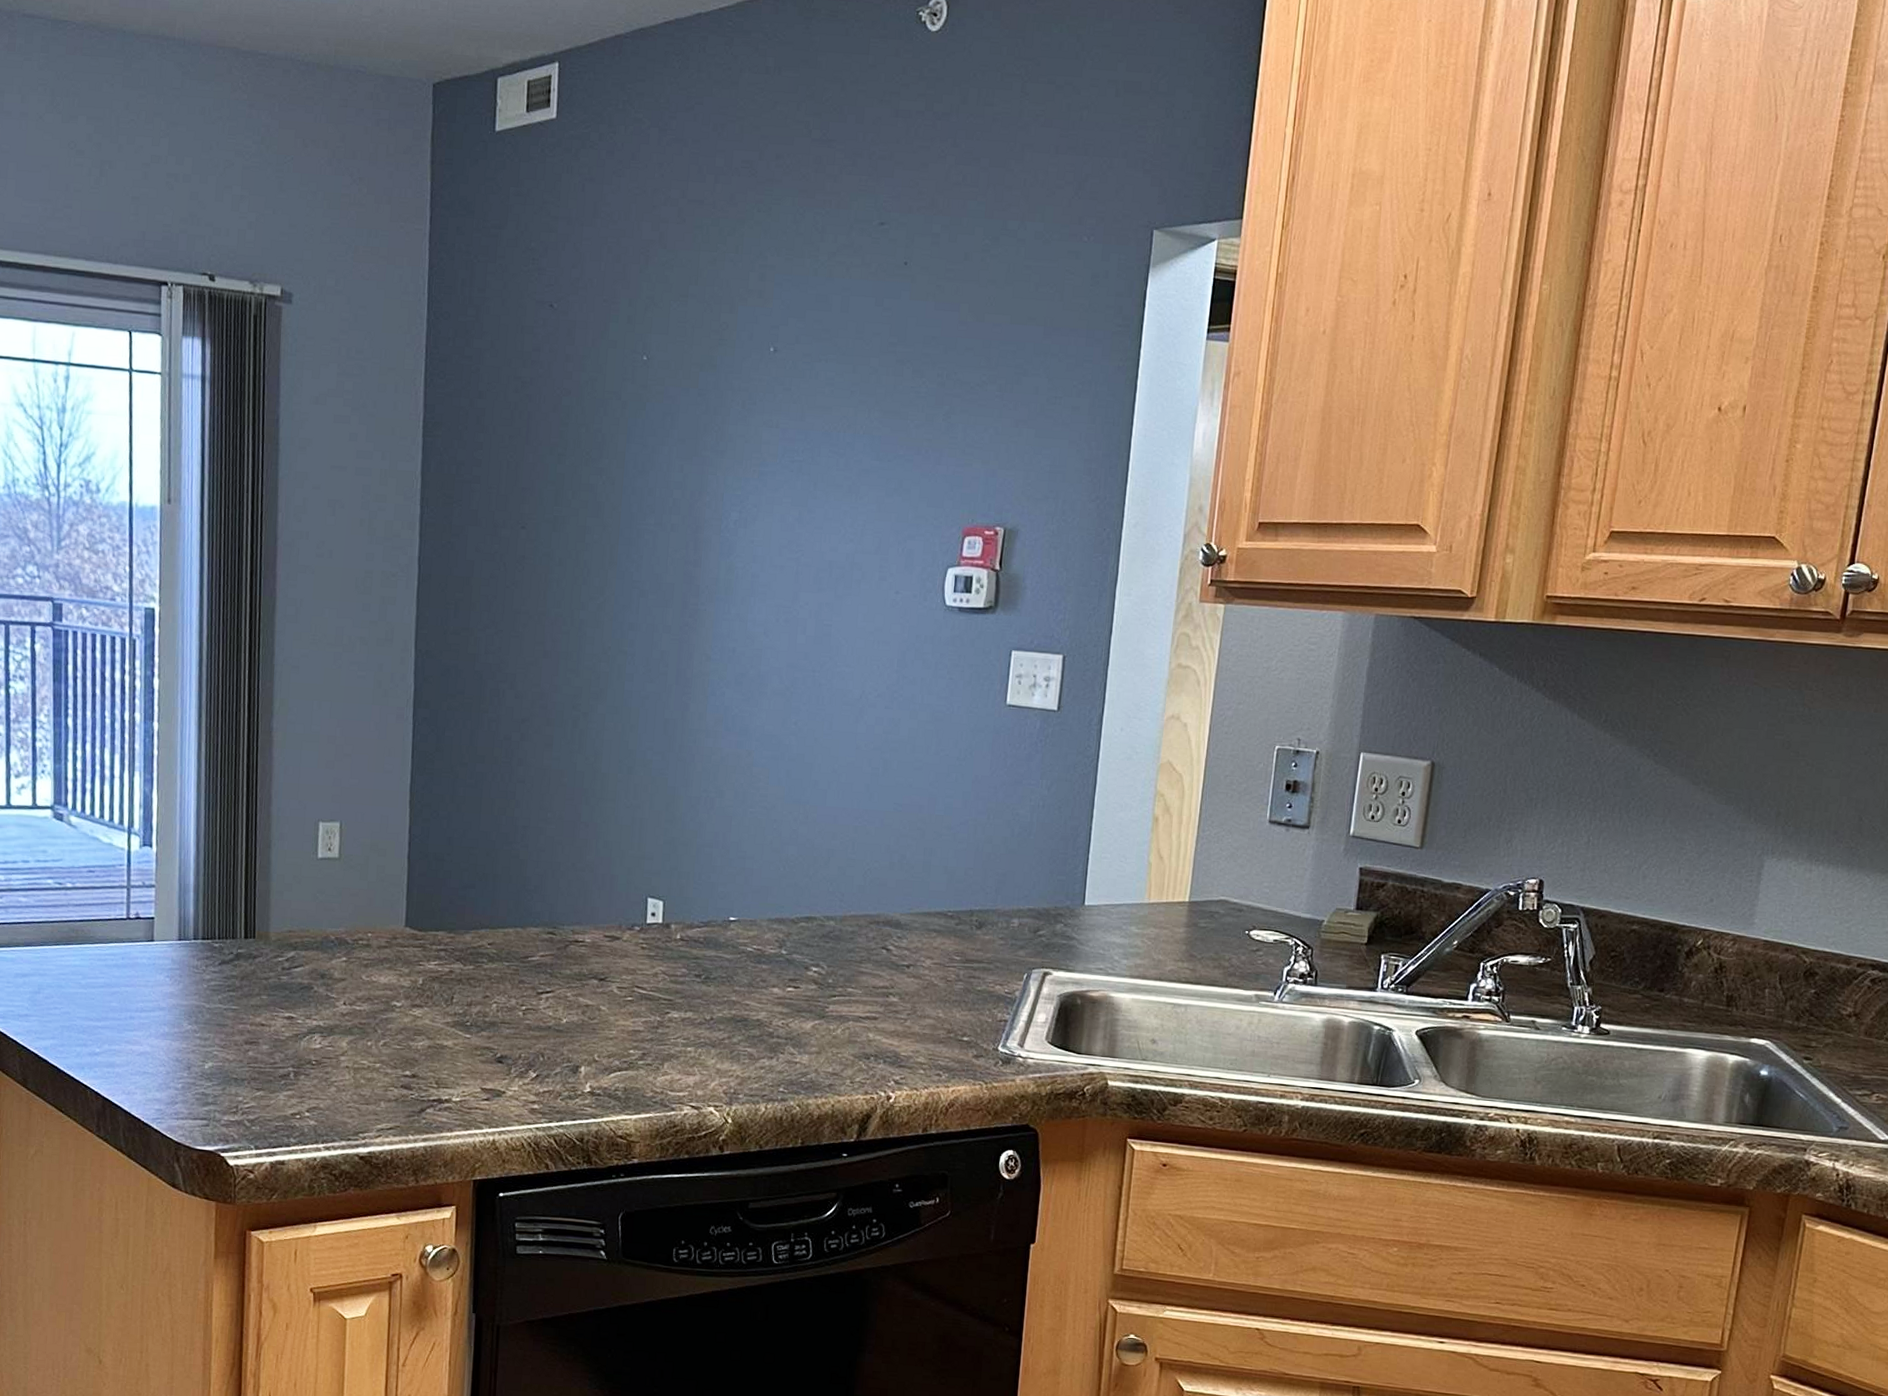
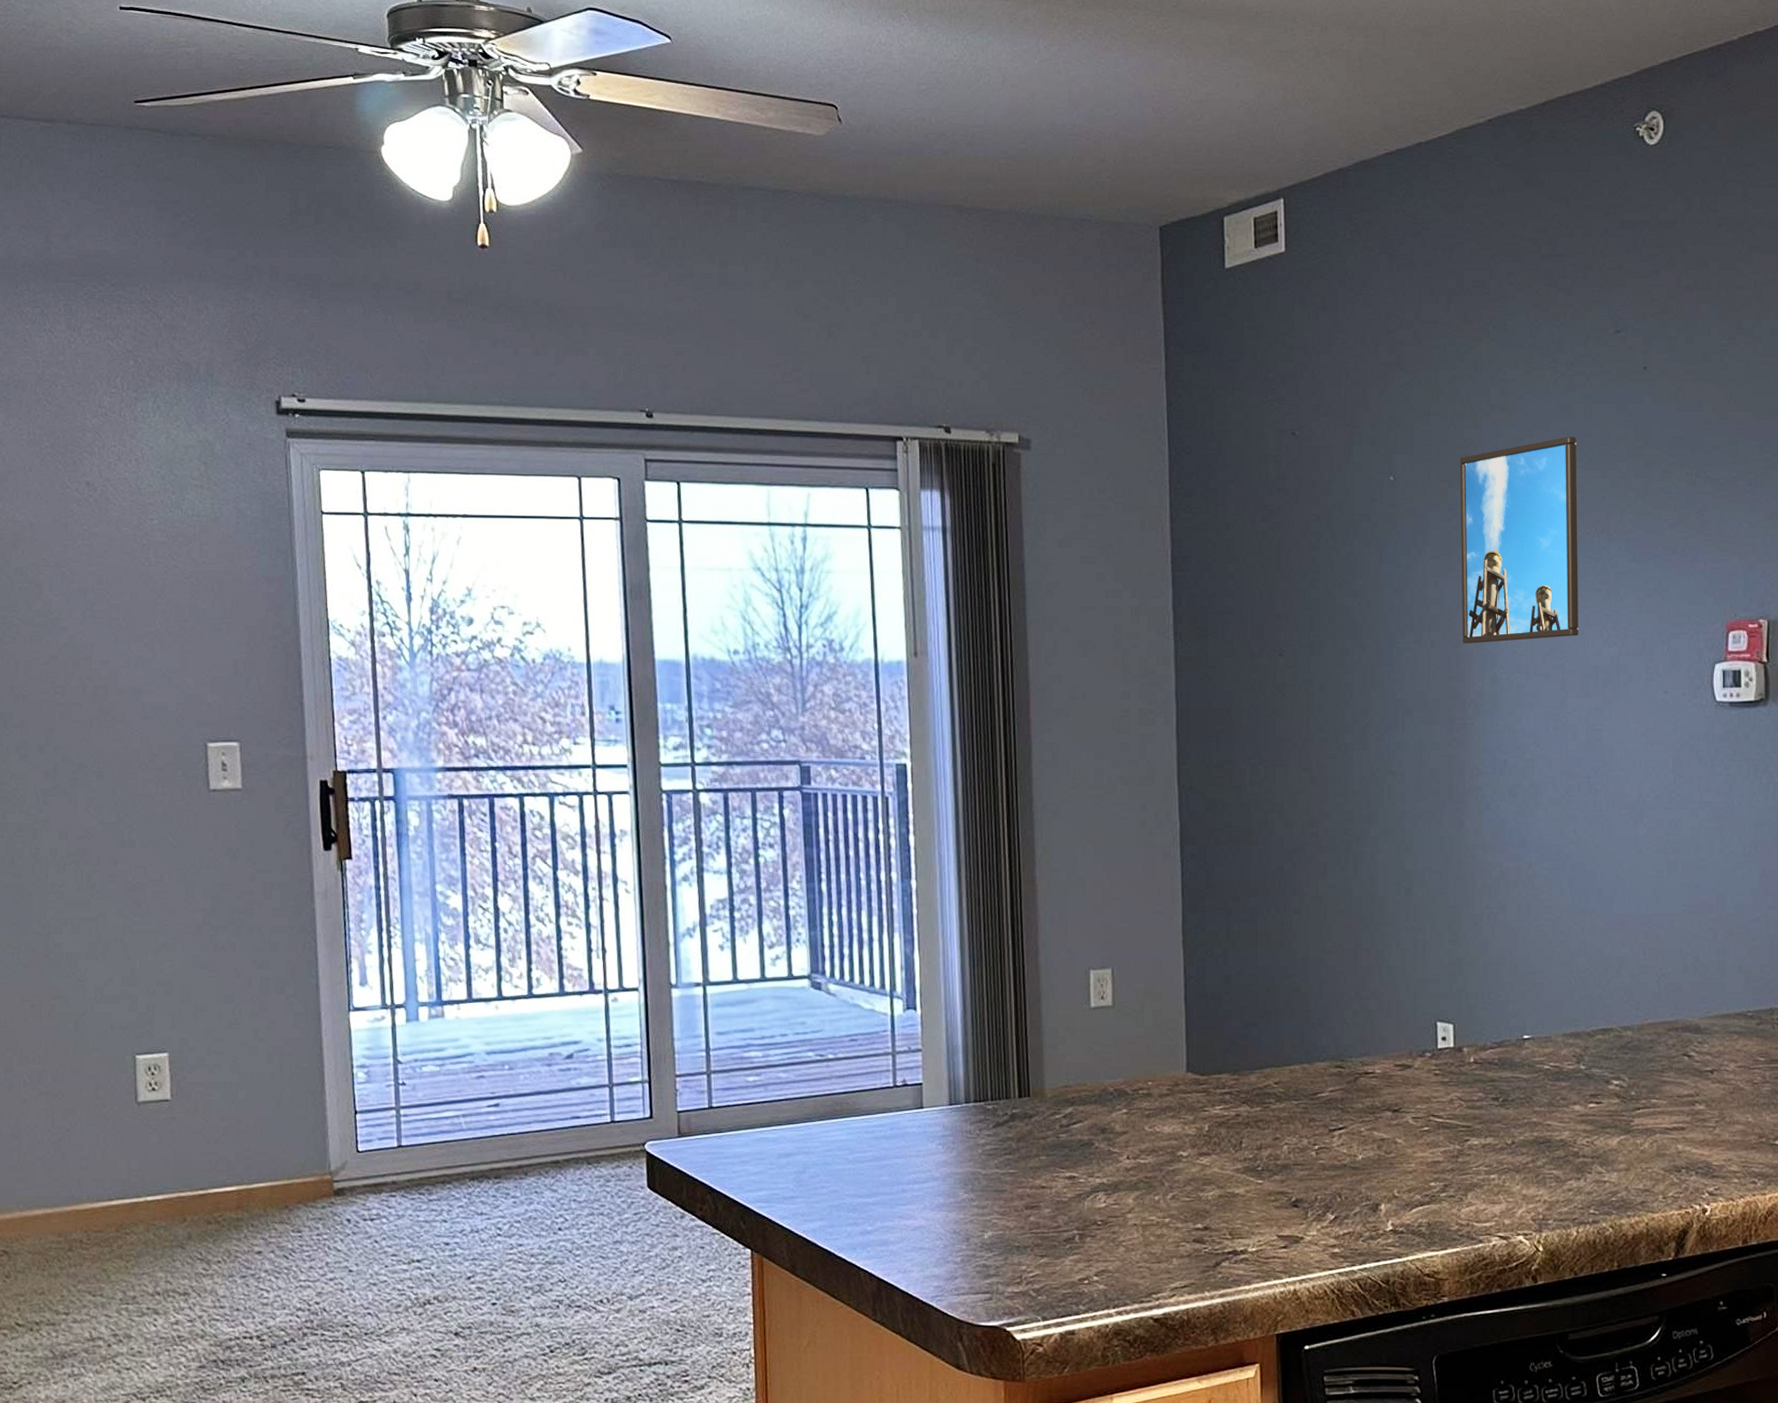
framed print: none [701,328,831,531] -> present [1459,436,1579,644]

